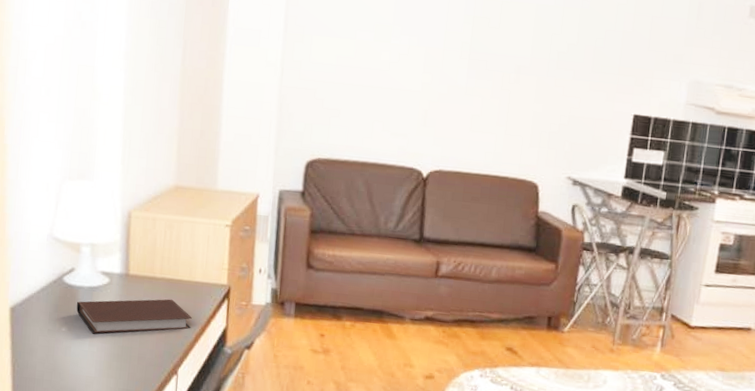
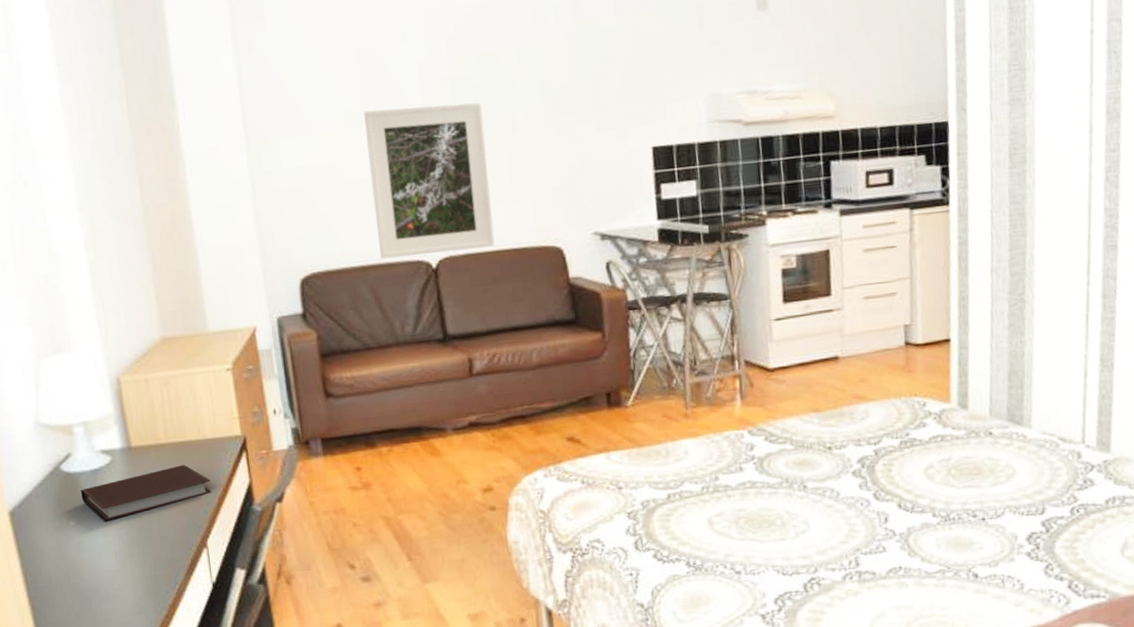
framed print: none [380,28,496,170] -> present [364,102,495,259]

